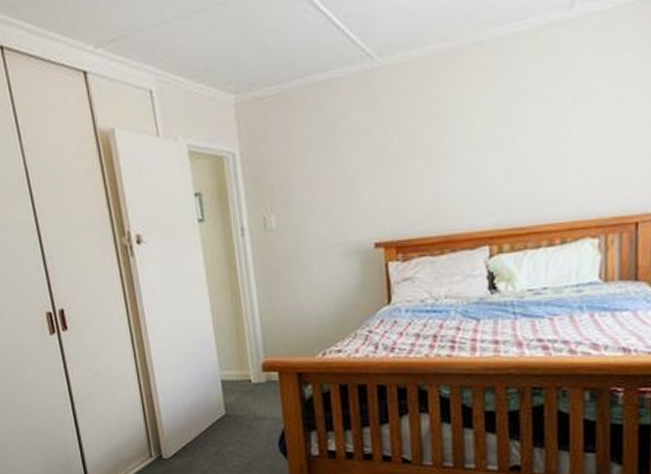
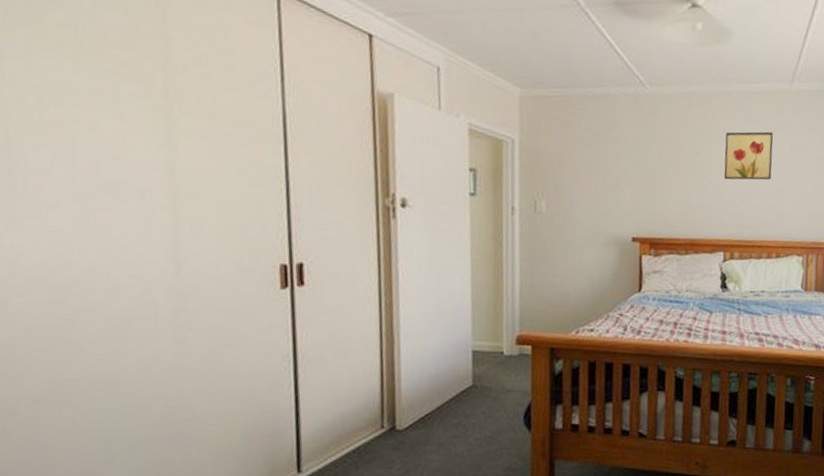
wall art: none [481,81,549,156] -> present [724,131,773,180]

